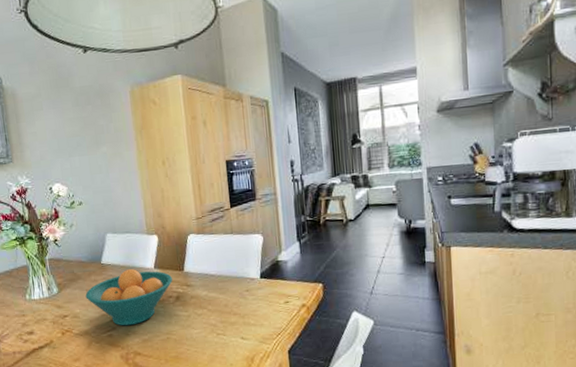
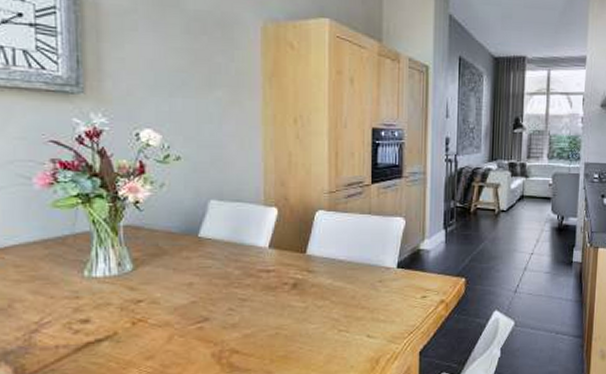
fruit bowl: present [85,269,172,326] -> none [171,247,290,317]

